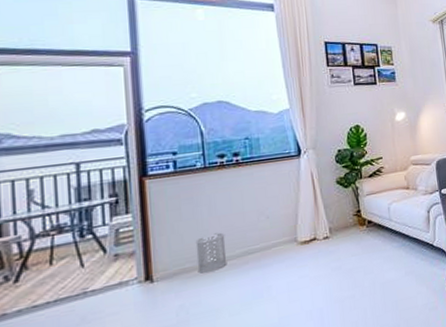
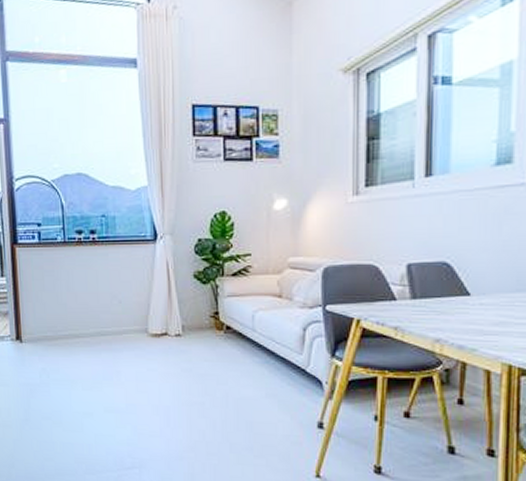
wastebasket: present [195,232,227,274] -> none [55,309,82,344]

